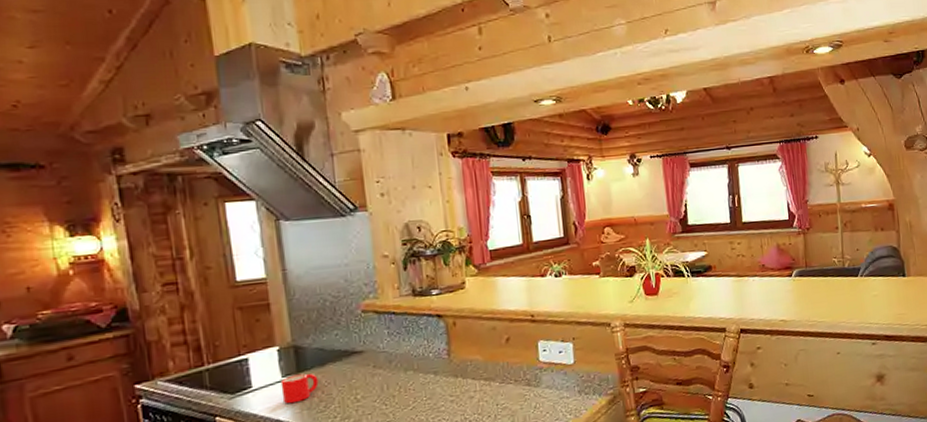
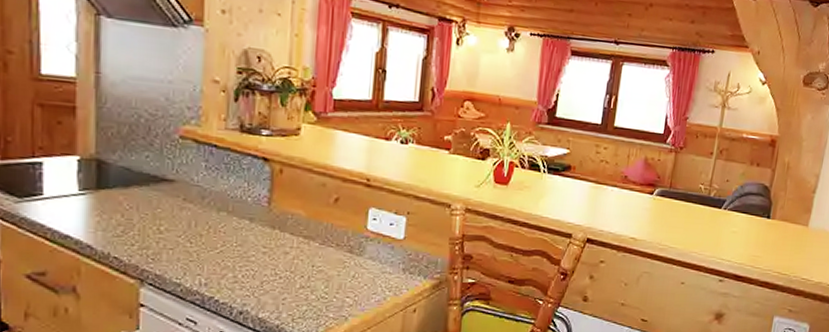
mug: present [280,373,319,404] -> none [76,190,120,222]

